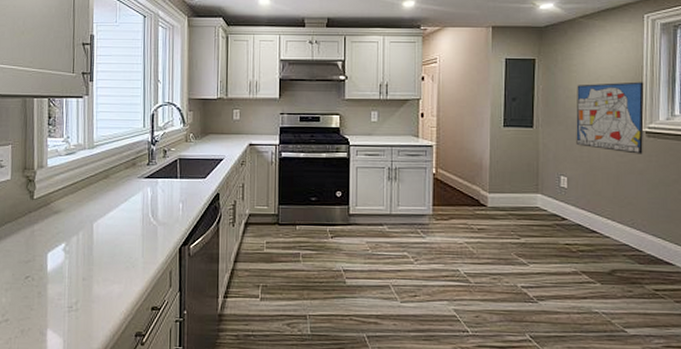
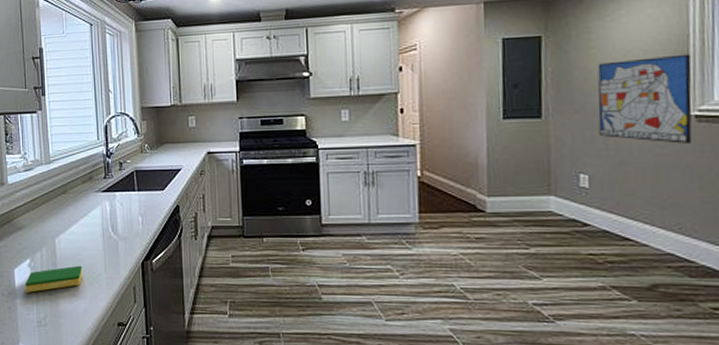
dish sponge: none [57,250,119,277] -> present [25,265,83,293]

